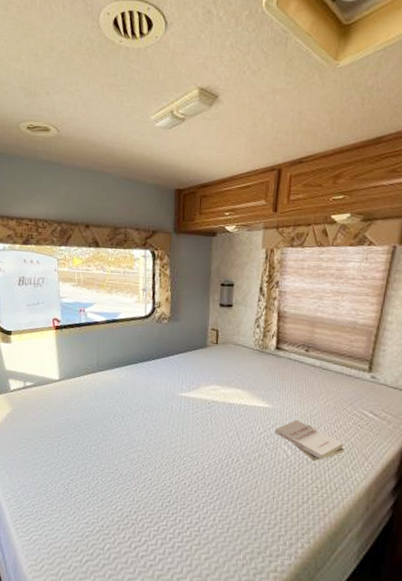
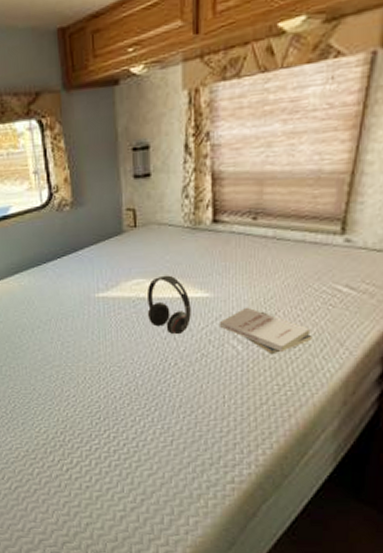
headphones: none [219,385,254,436] -> present [148,275,191,335]

